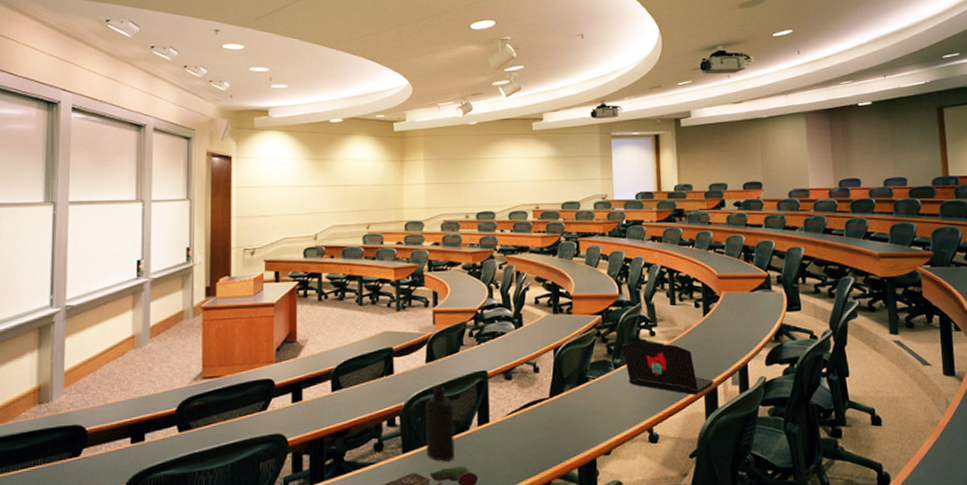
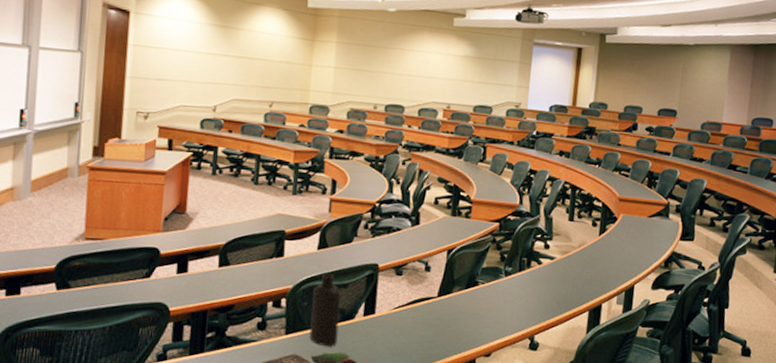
laptop: present [621,341,714,395] -> none [515,252,600,310]

